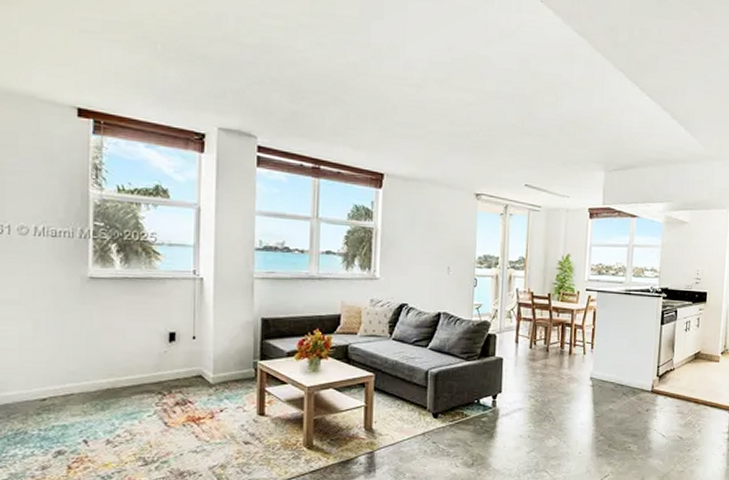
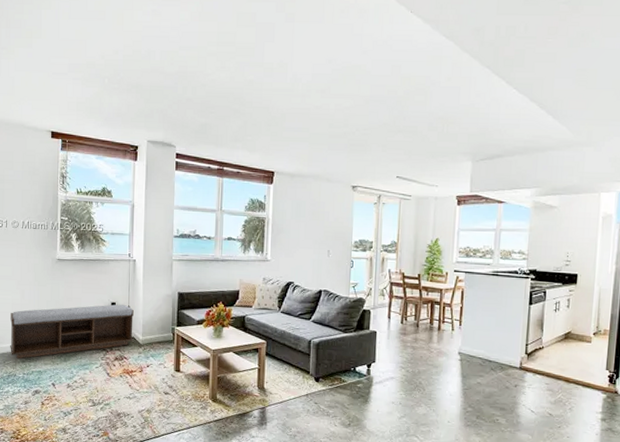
bench: none [17,335,201,411] -> present [10,304,134,359]

